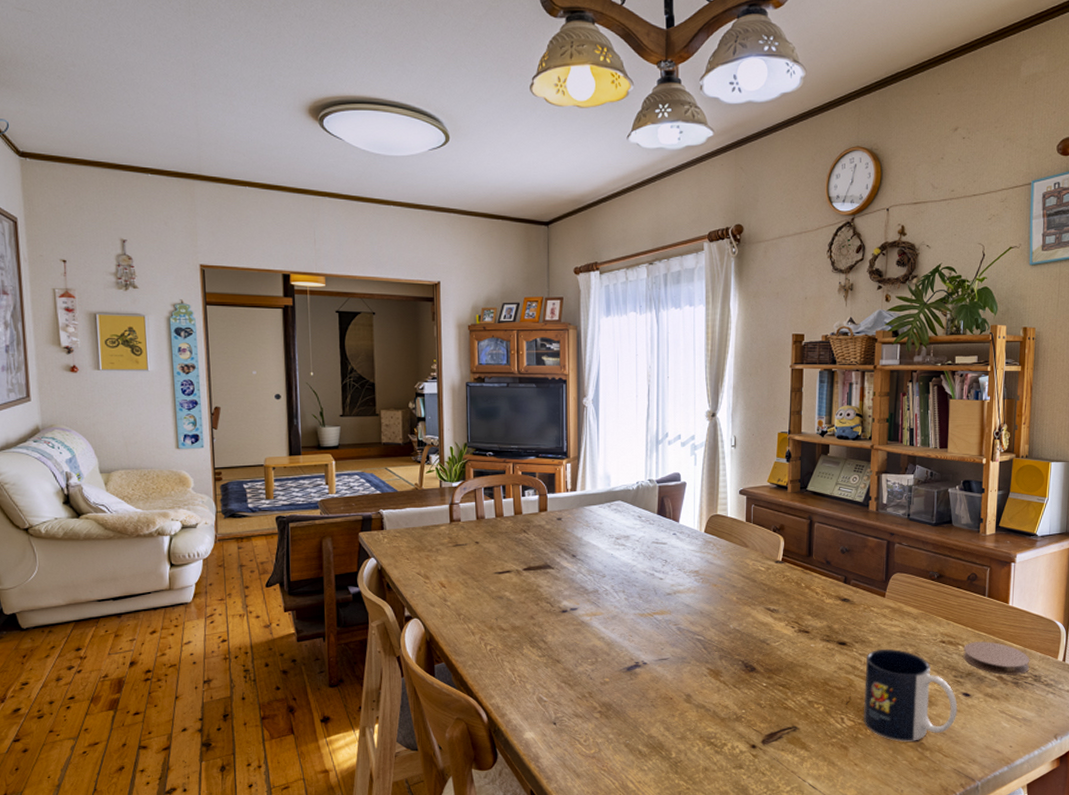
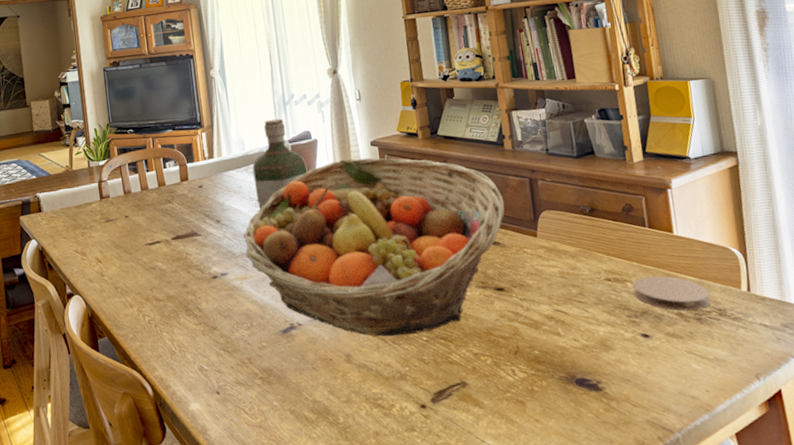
fruit basket: none [598,505,860,681] -> present [243,157,505,337]
bottle: none [616,457,672,548] -> present [252,118,308,210]
mug: present [863,648,958,742] -> none [528,291,639,392]

